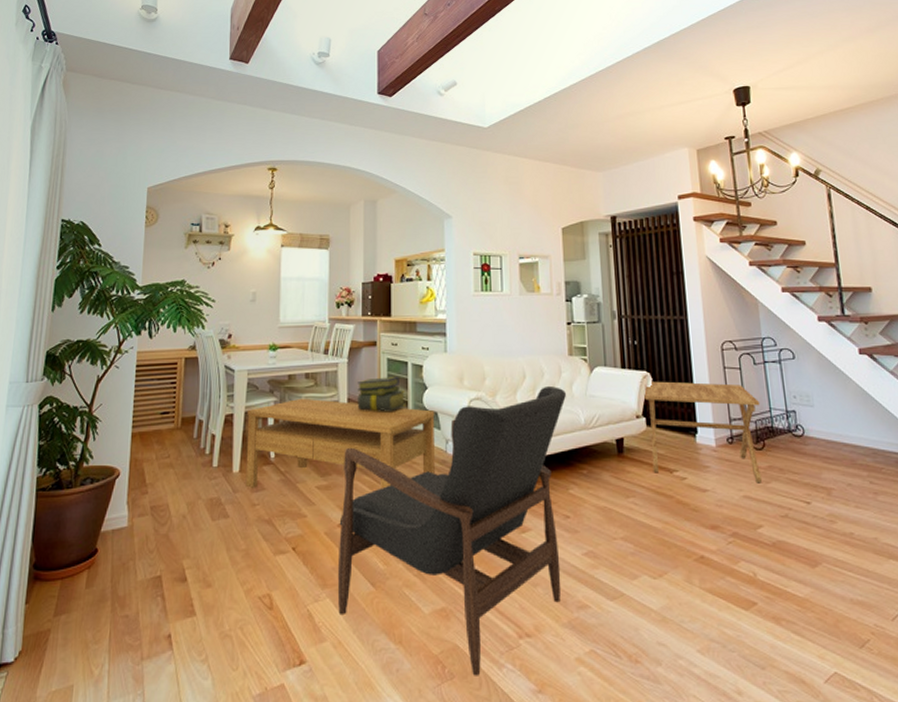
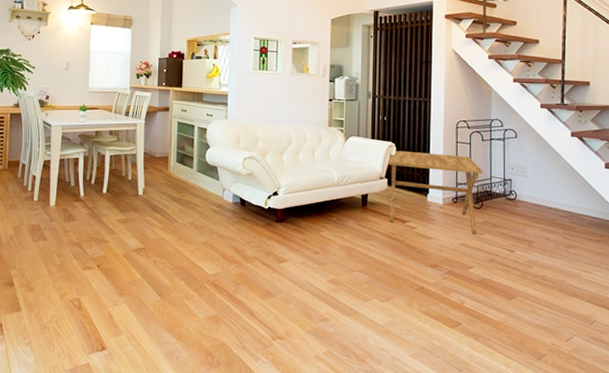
coffee table: present [245,398,435,489] -> none [60,150,215,224]
armchair: present [337,385,566,676] -> none [132,150,324,365]
stack of books: present [357,377,406,412] -> none [152,137,192,165]

